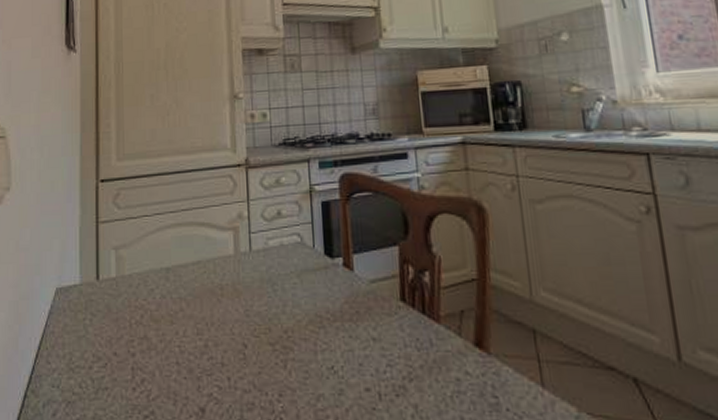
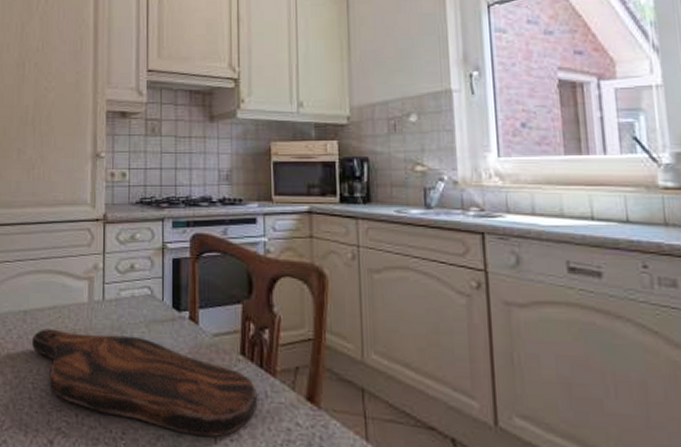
cutting board: none [177,286,423,394] -> present [32,329,258,438]

